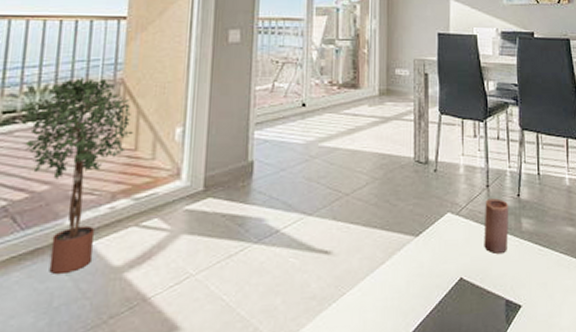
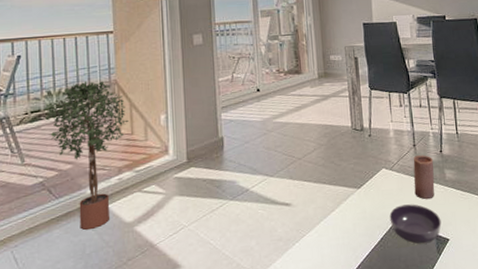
bowl: none [451,259,513,312] -> present [389,204,442,245]

